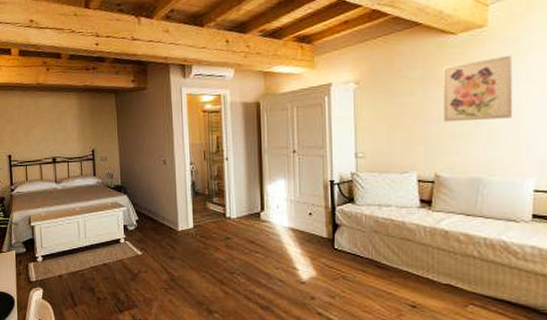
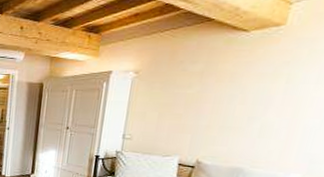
wall art: present [443,55,513,122] -> none [216,55,307,117]

